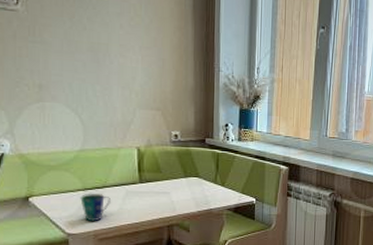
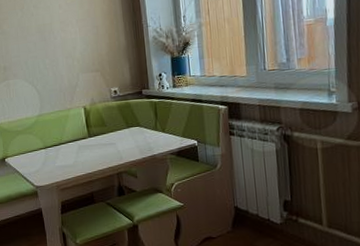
cup: present [80,192,112,222] -> none [43,150,68,175]

